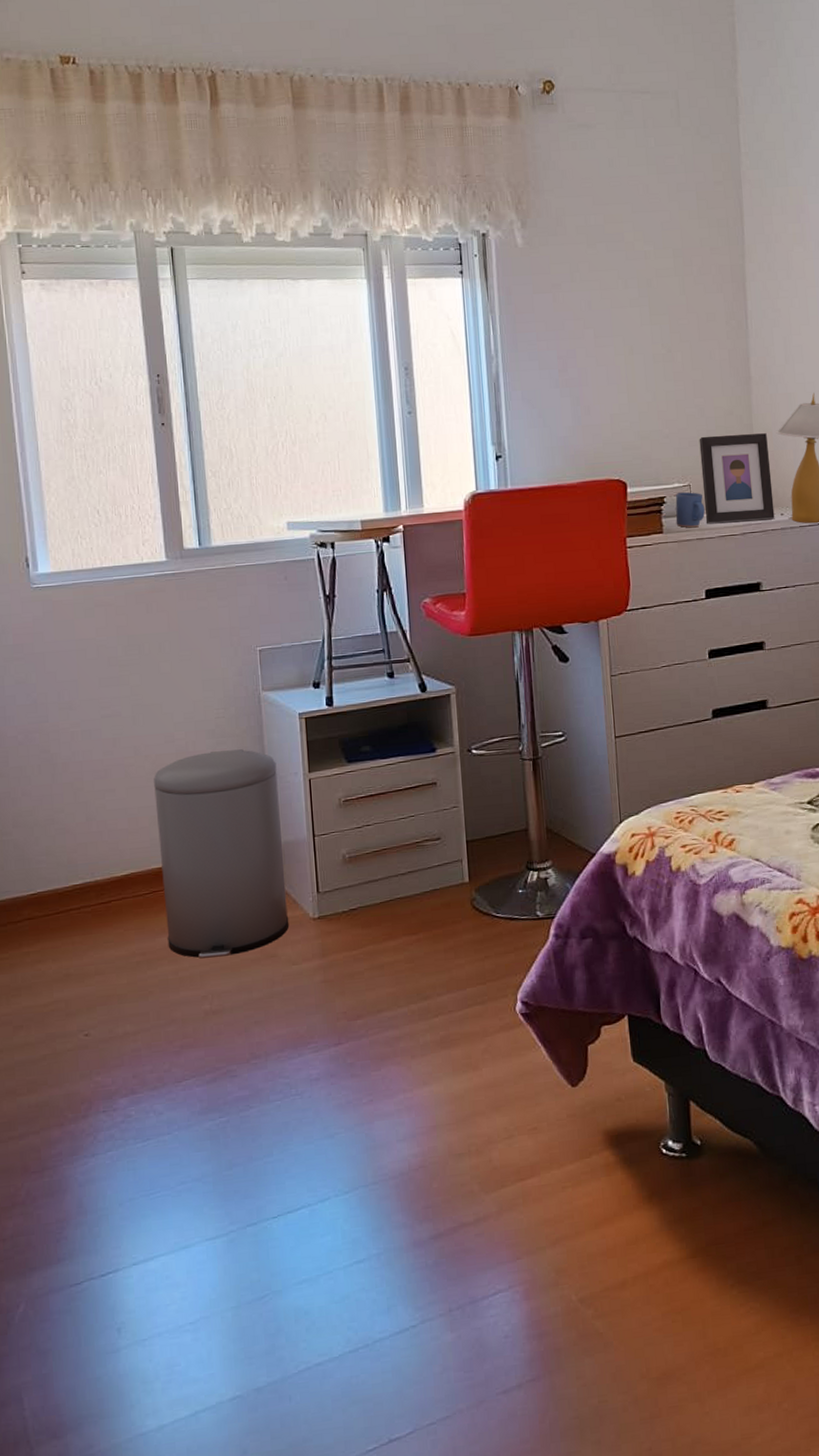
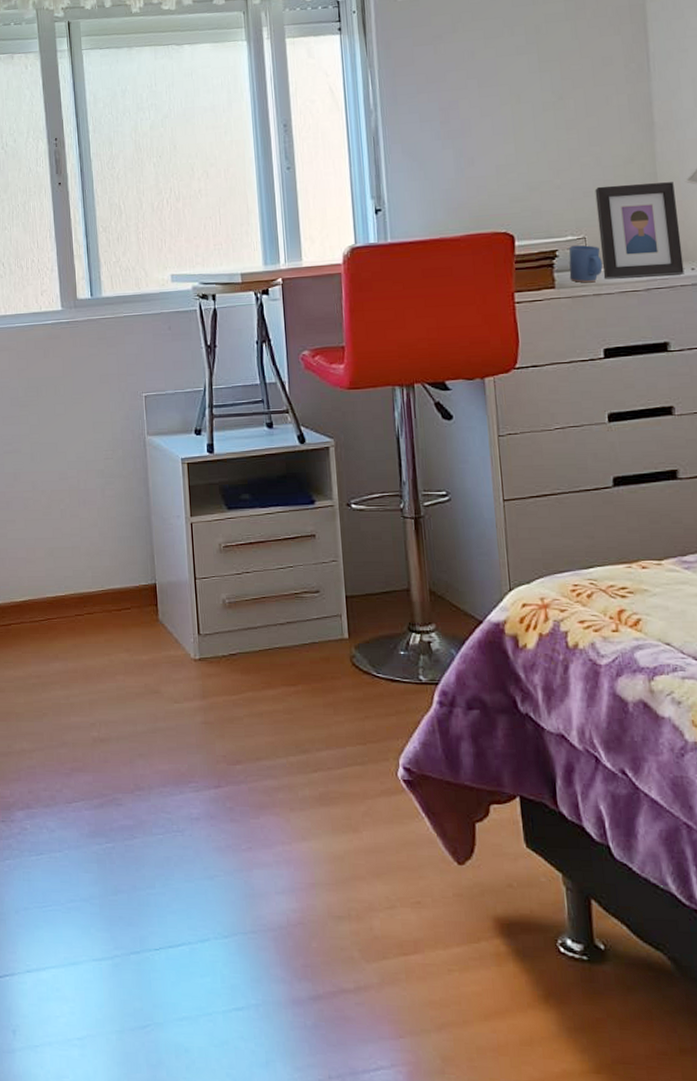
pedal bin: present [154,749,290,959] -> none [49,490,172,687]

